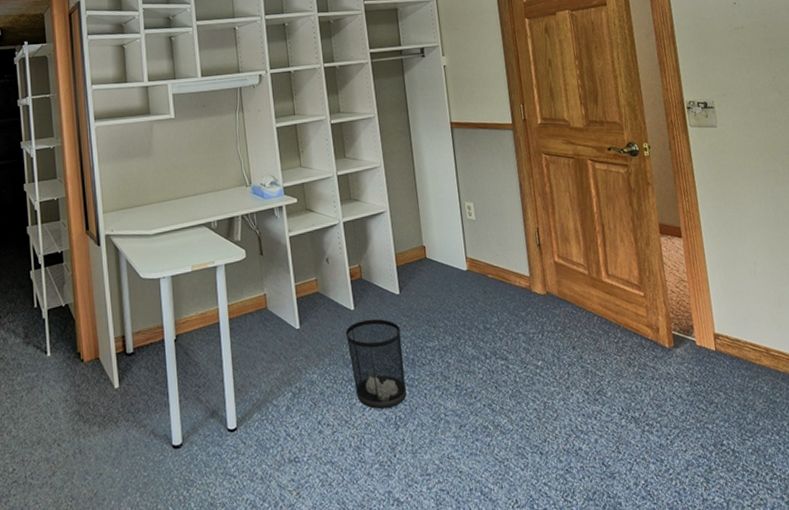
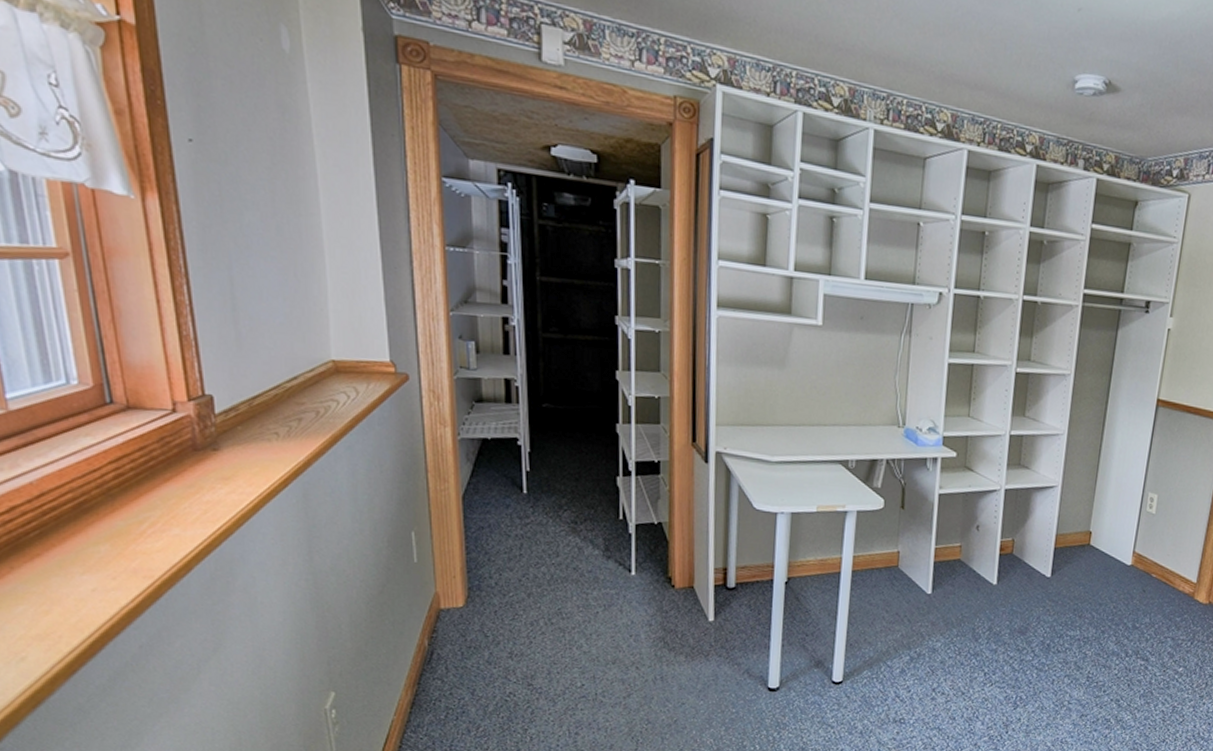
waste bin: present [345,318,407,409] -> none [979,597,1043,688]

